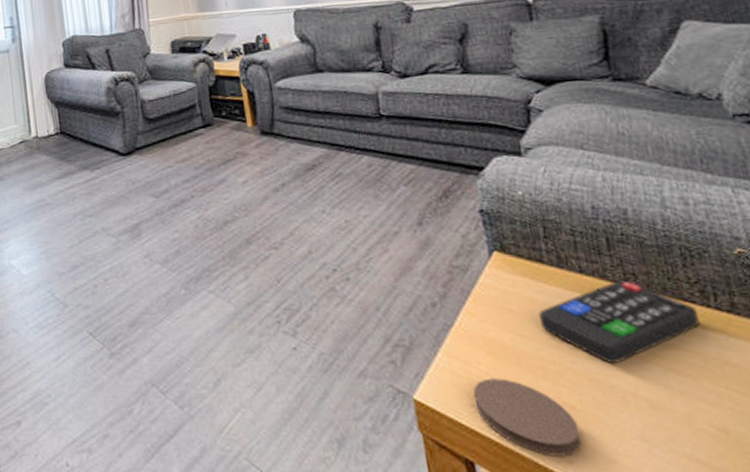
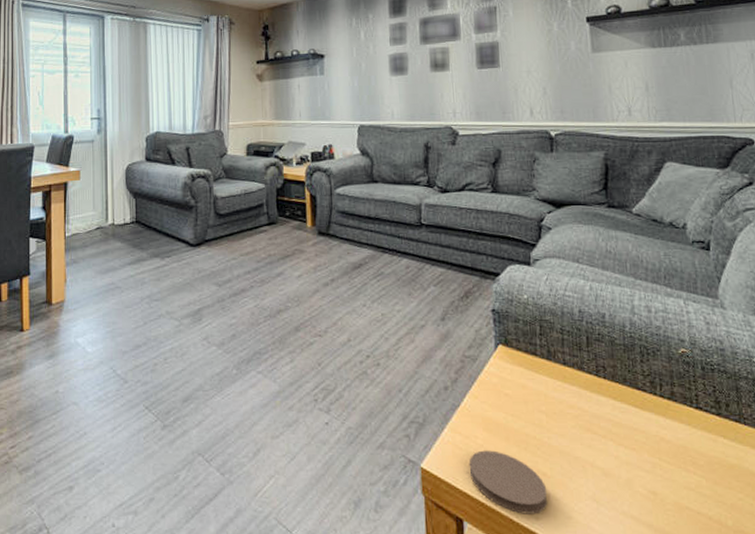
remote control: present [539,280,700,363] -> none [528,372,647,439]

